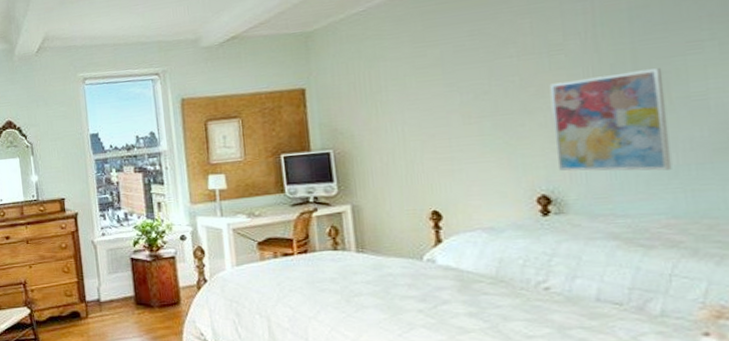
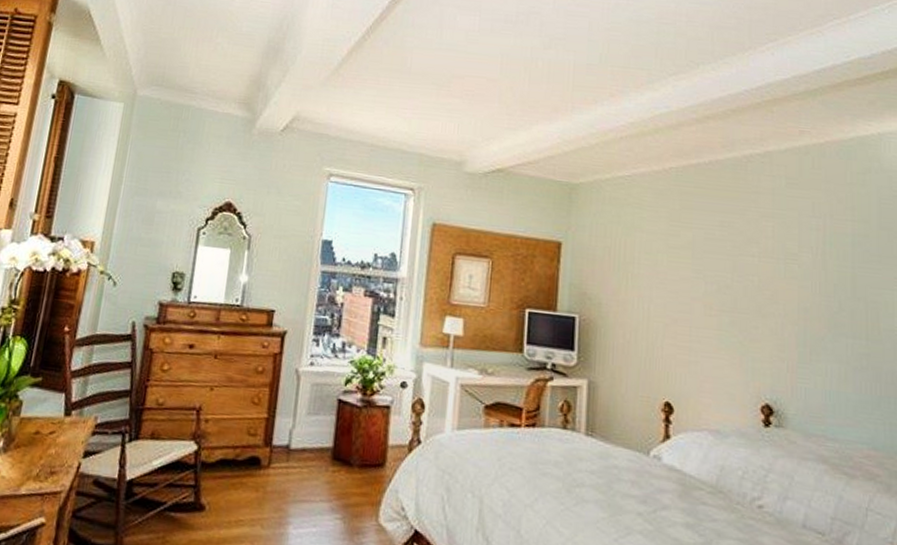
wall art: present [549,68,672,172] -> none [782,291,876,400]

